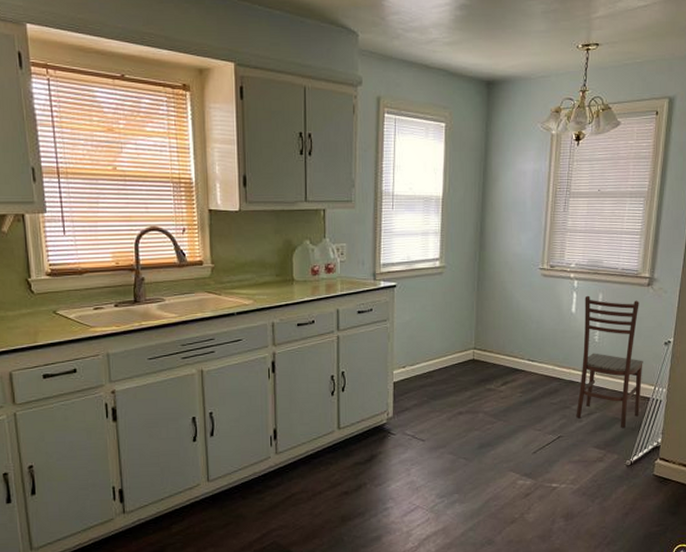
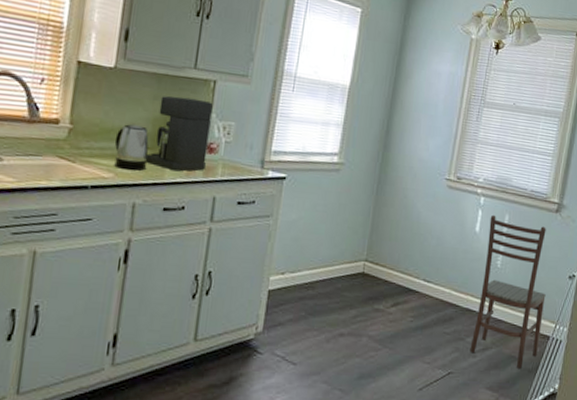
kettle: none [249,256,279,295] -> present [114,123,149,171]
coffee maker: none [276,227,326,292] -> present [145,96,213,172]

